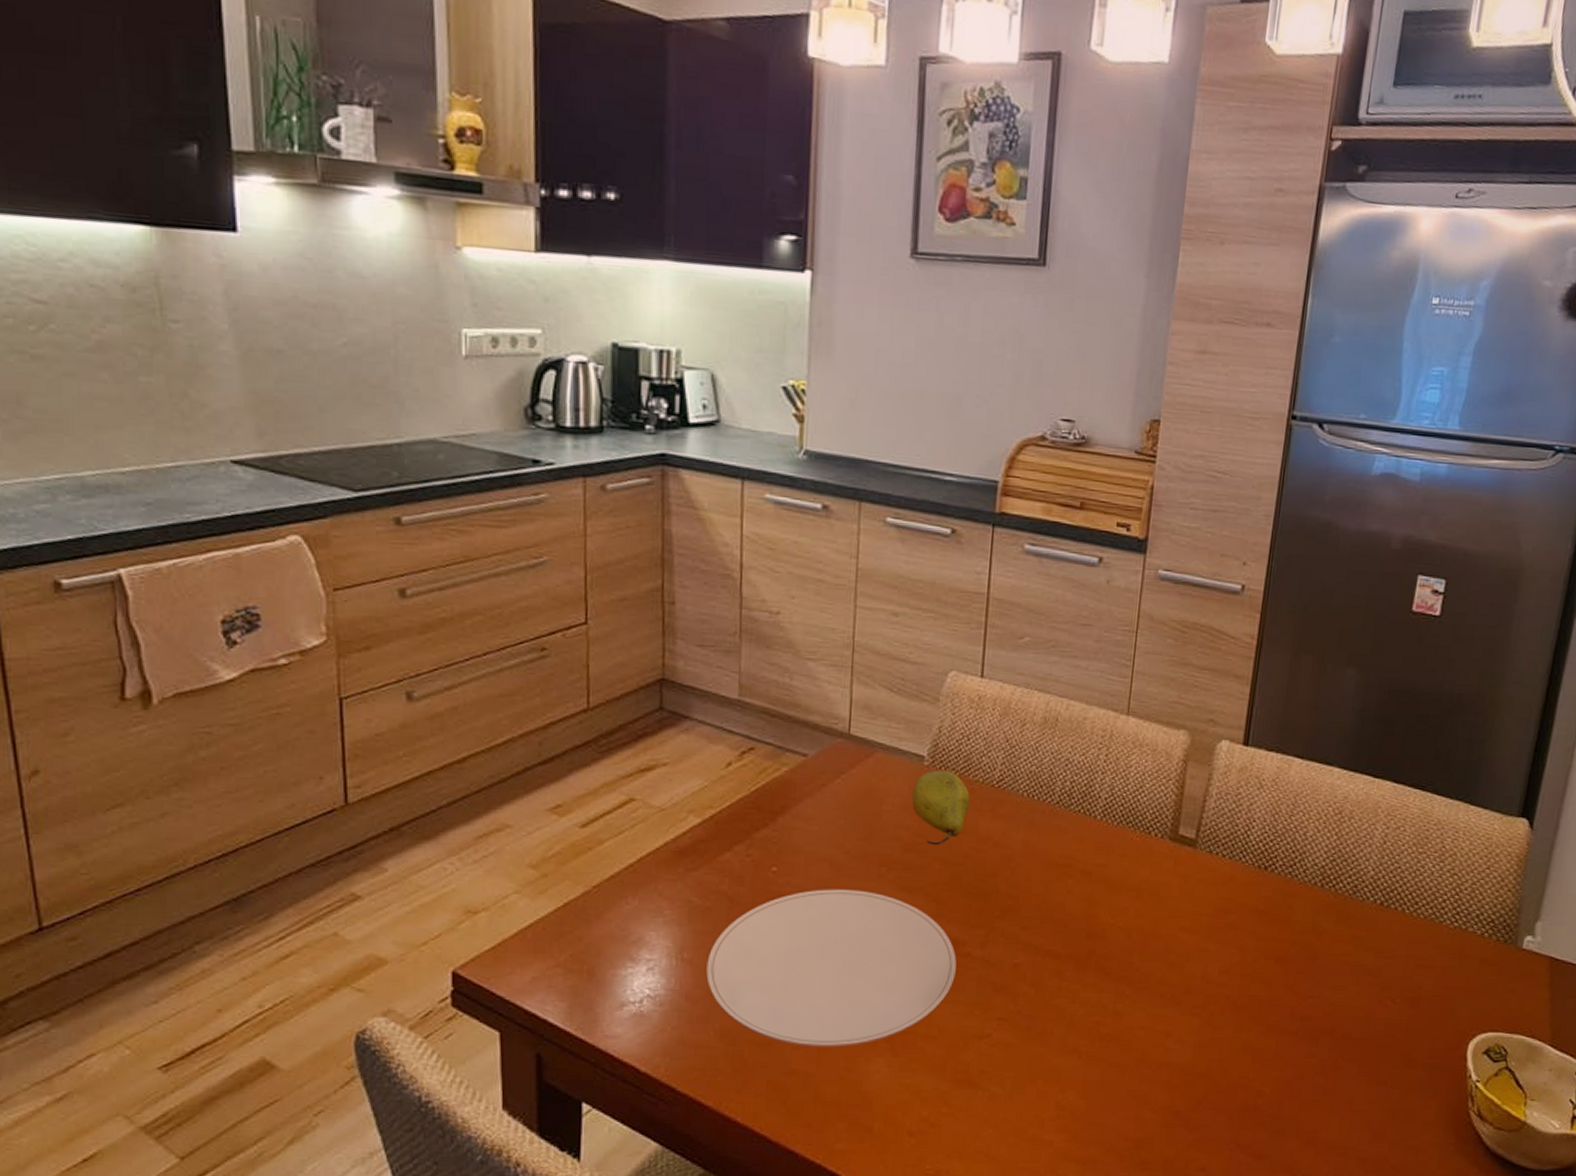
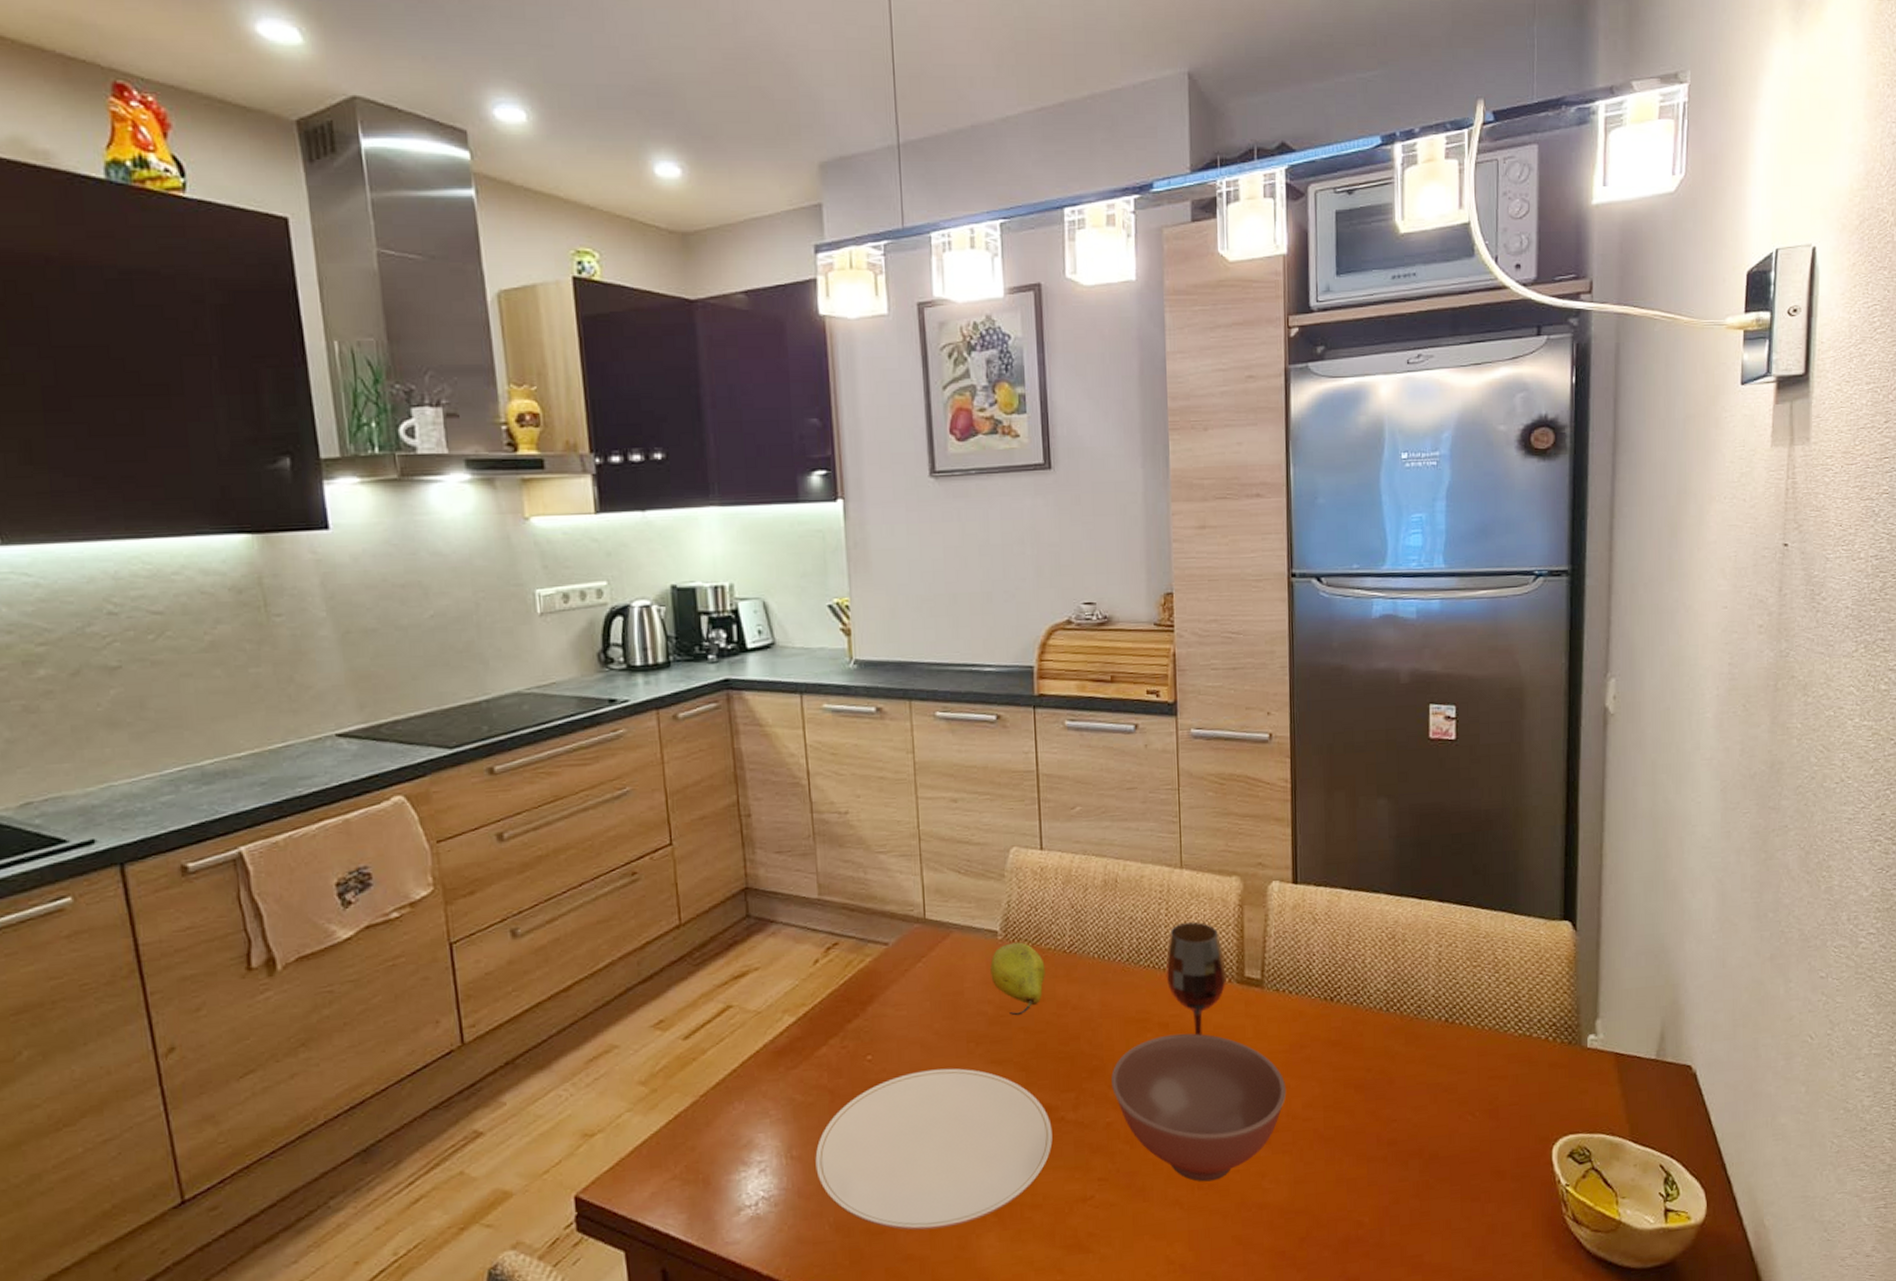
bowl: none [1024,883,1205,1034] -> present [1111,1033,1287,1182]
wine glass: none [1095,771,1160,888] -> present [1165,922,1226,1036]

